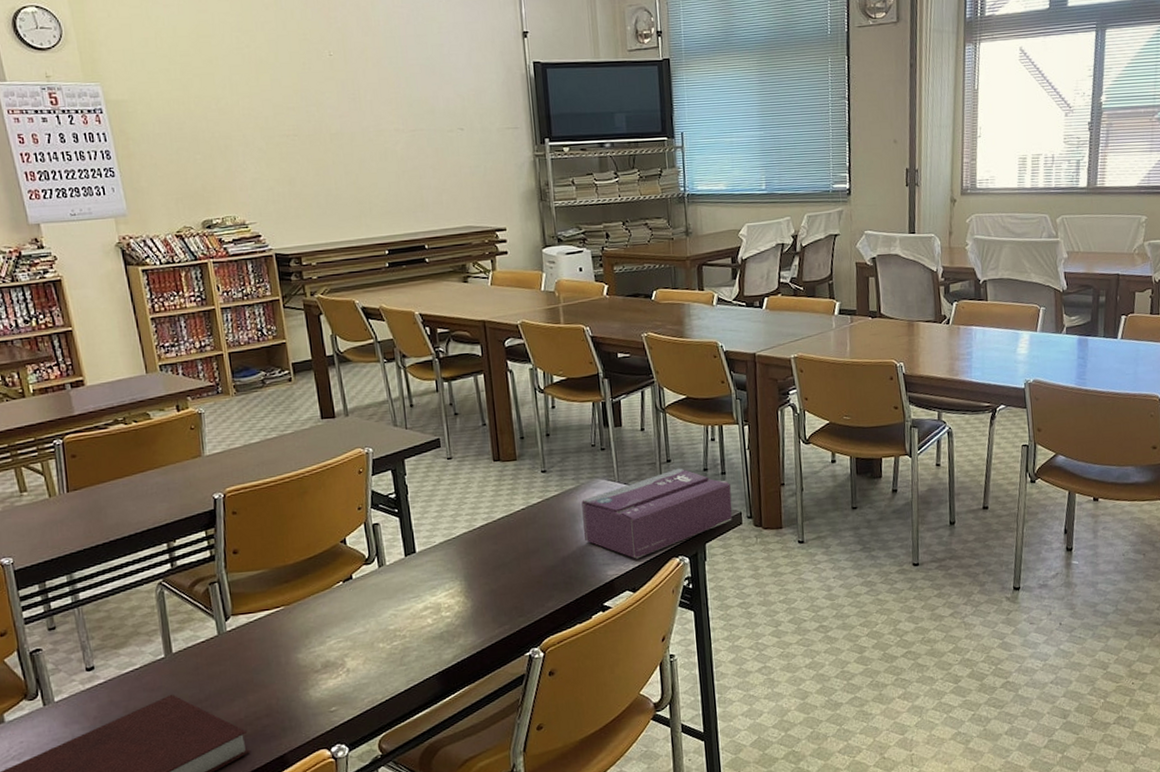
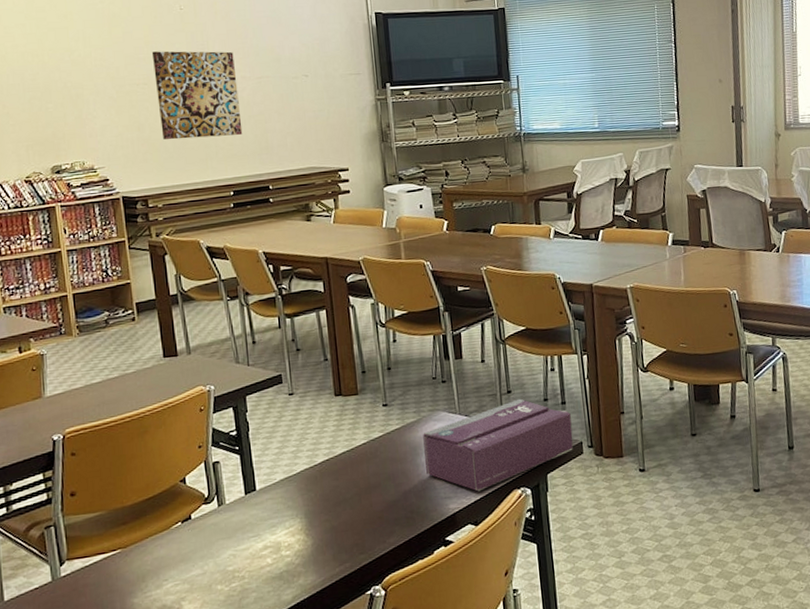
wall art: none [301,100,397,195] -> present [151,51,243,140]

